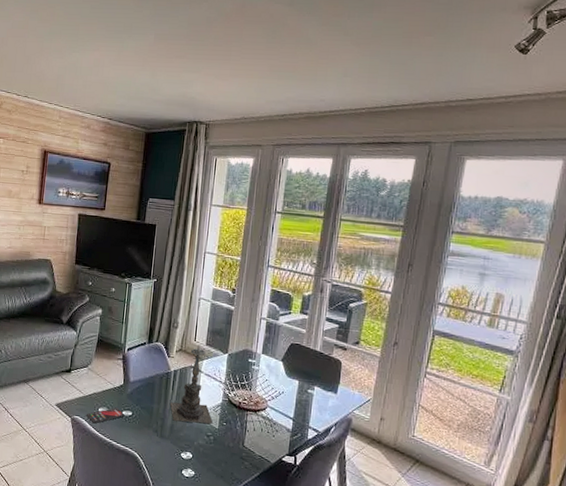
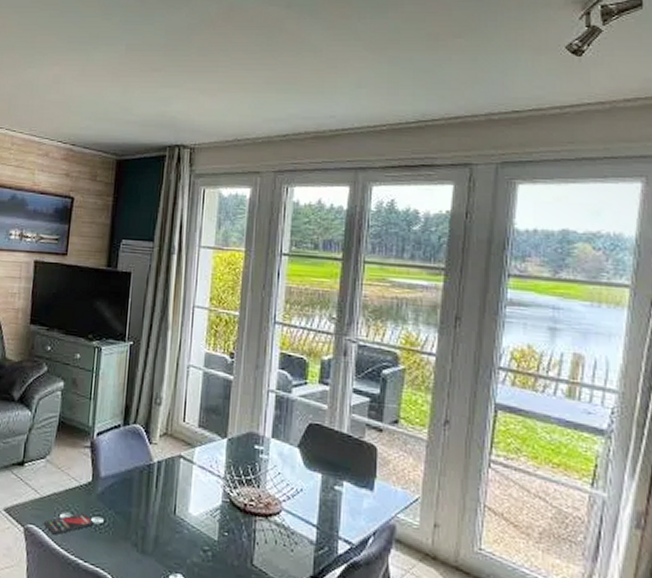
candle holder: present [170,345,213,424] -> none [154,427,210,534]

